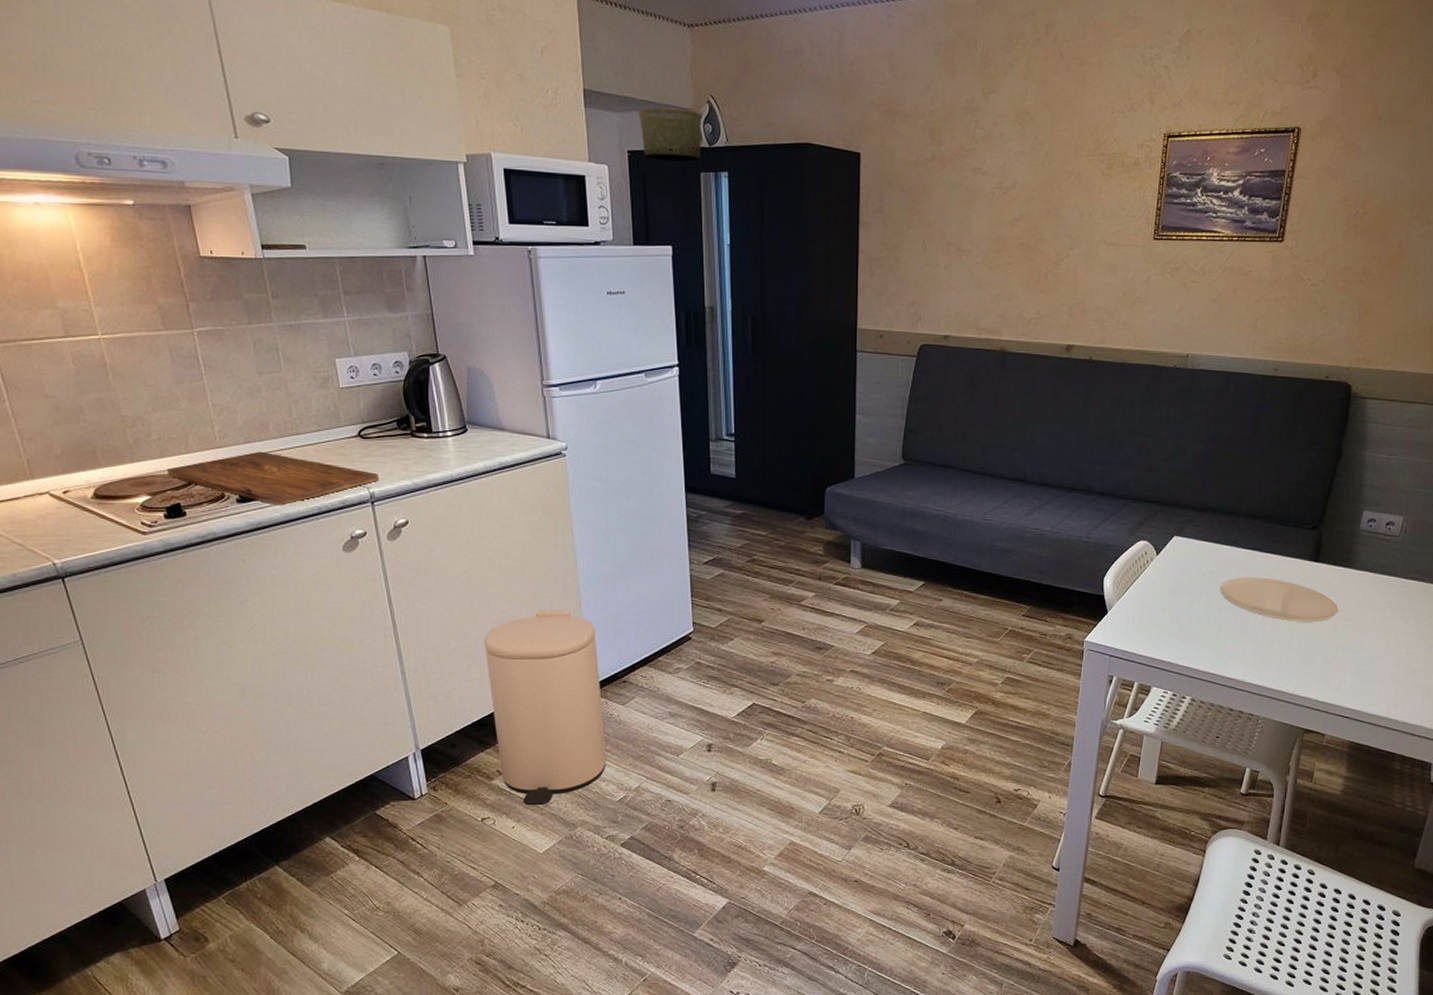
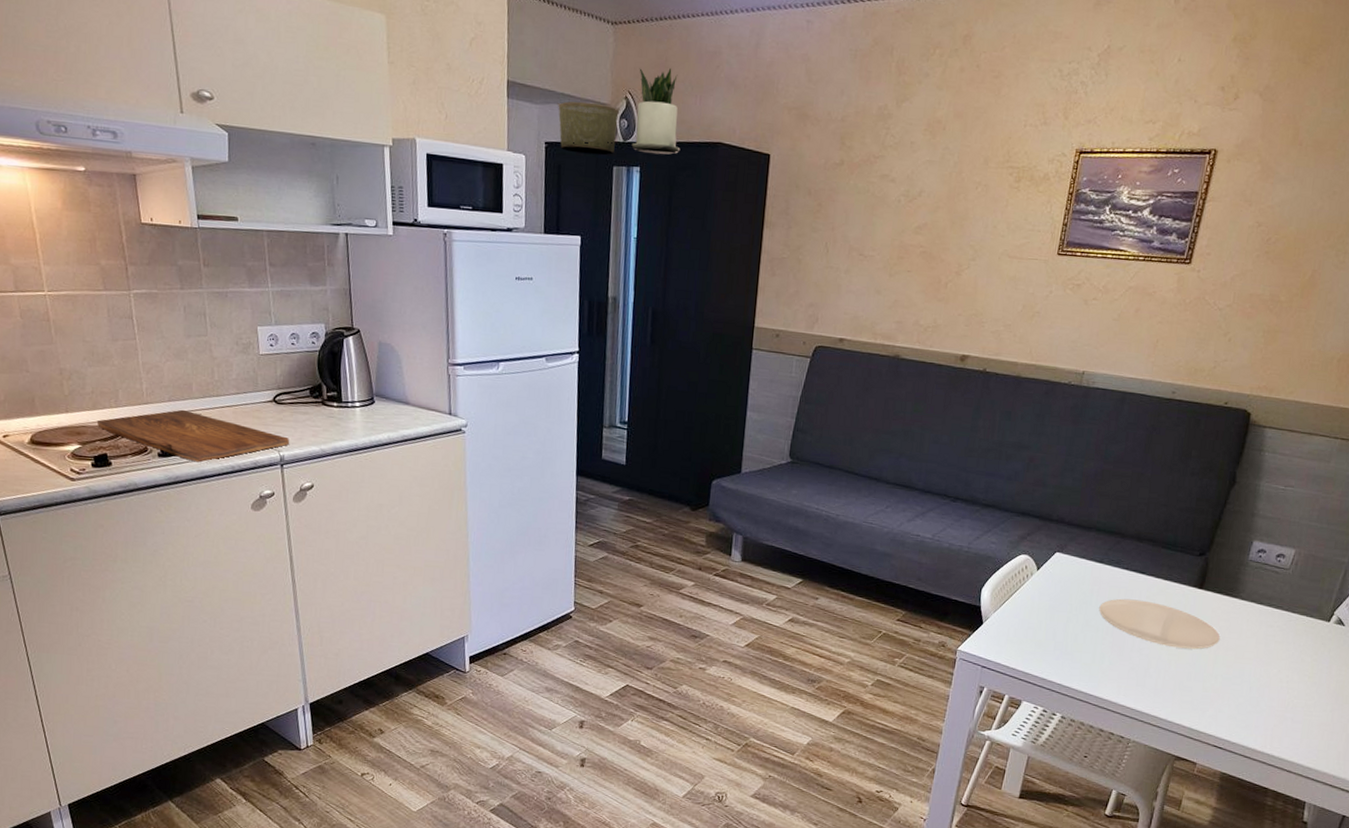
pedal bin: present [483,610,607,806] -> none [375,579,483,767]
planter: none [717,70,768,159] -> present [631,68,681,155]

